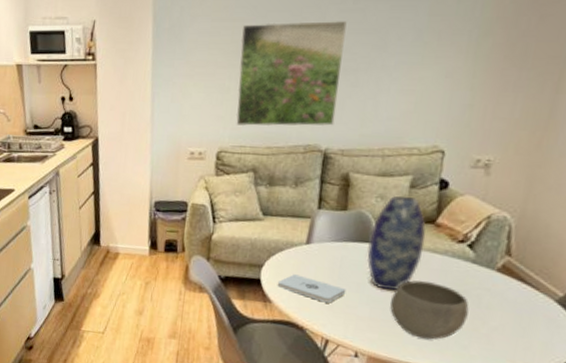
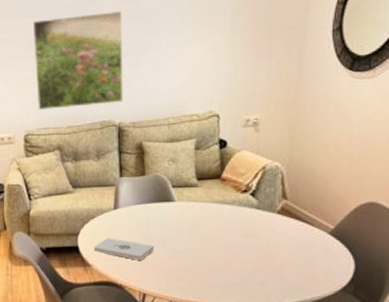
vase: present [367,195,426,291] -> none [168,157,215,242]
bowl: present [390,280,469,340] -> none [194,230,260,281]

